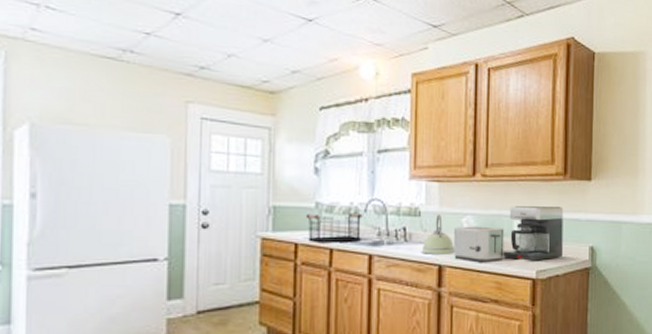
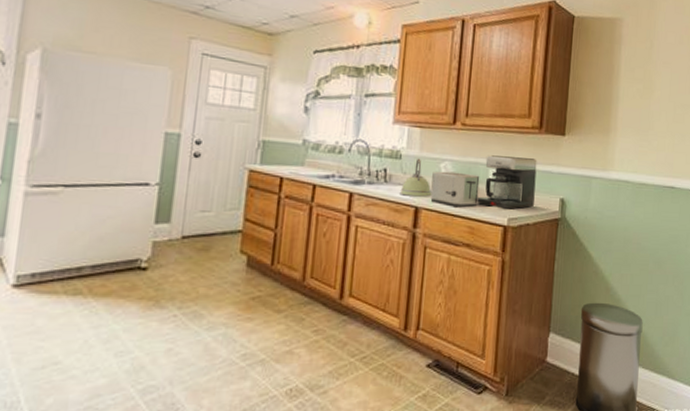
dish rack: present [305,212,363,244] -> none [292,149,347,180]

